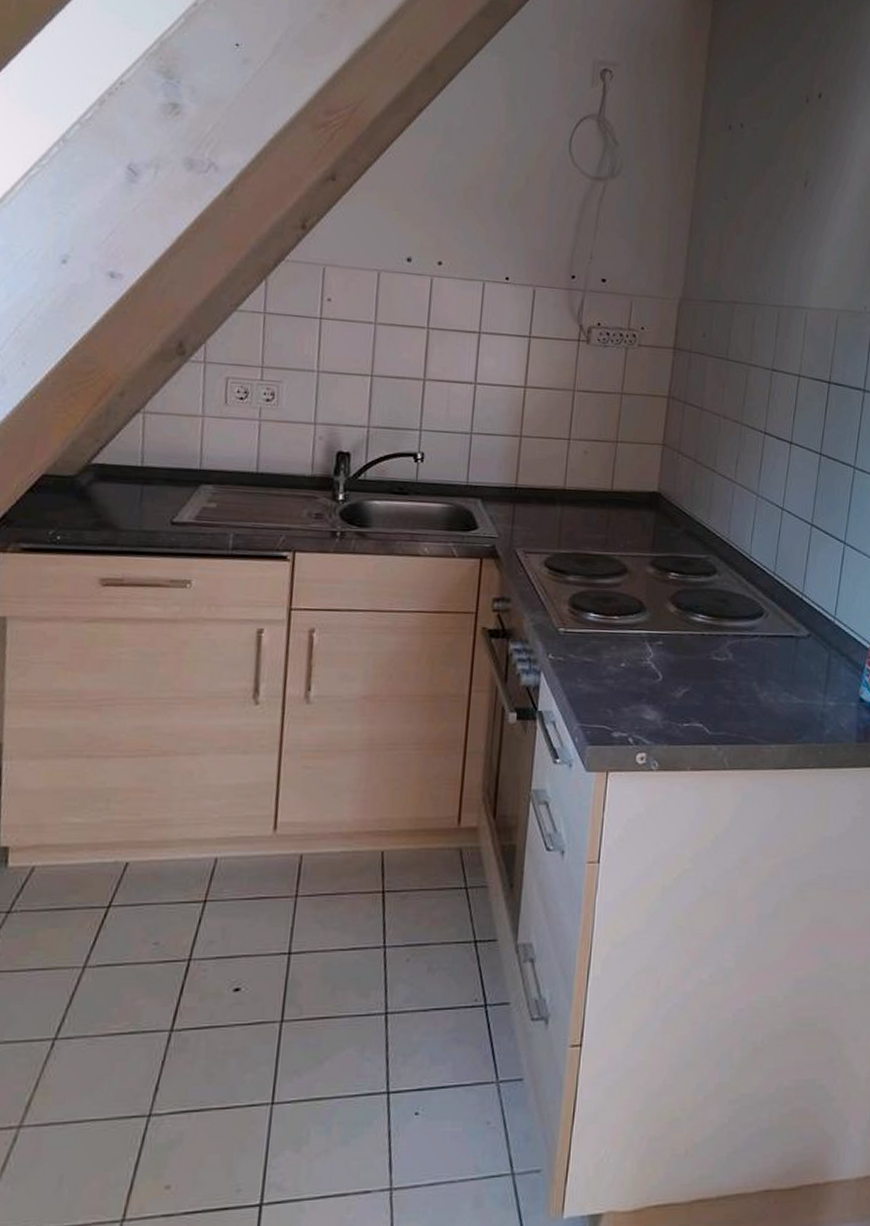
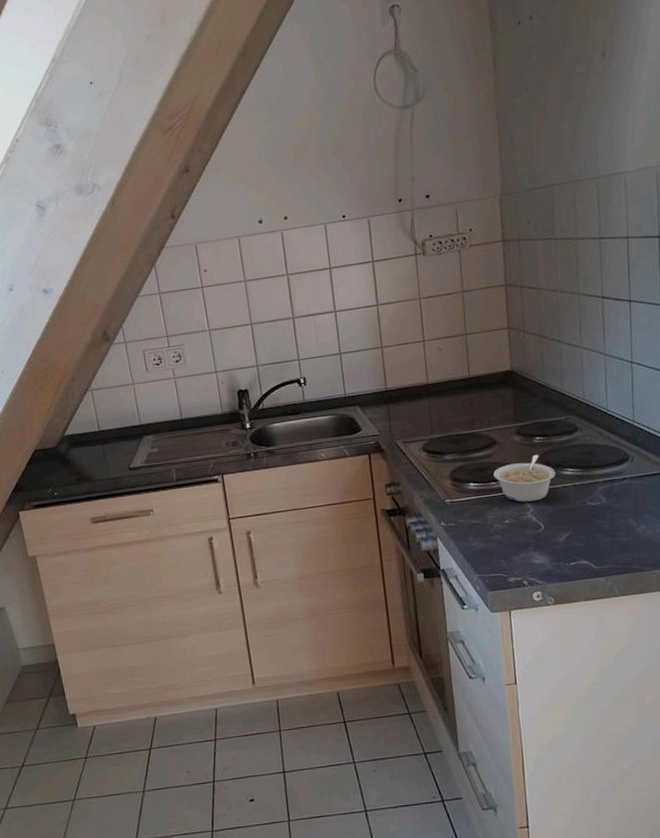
legume: none [618,592,685,646] -> present [493,454,556,502]

